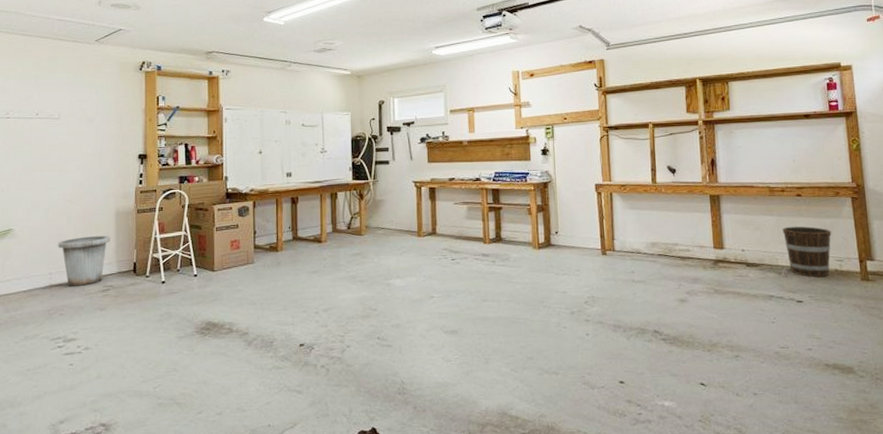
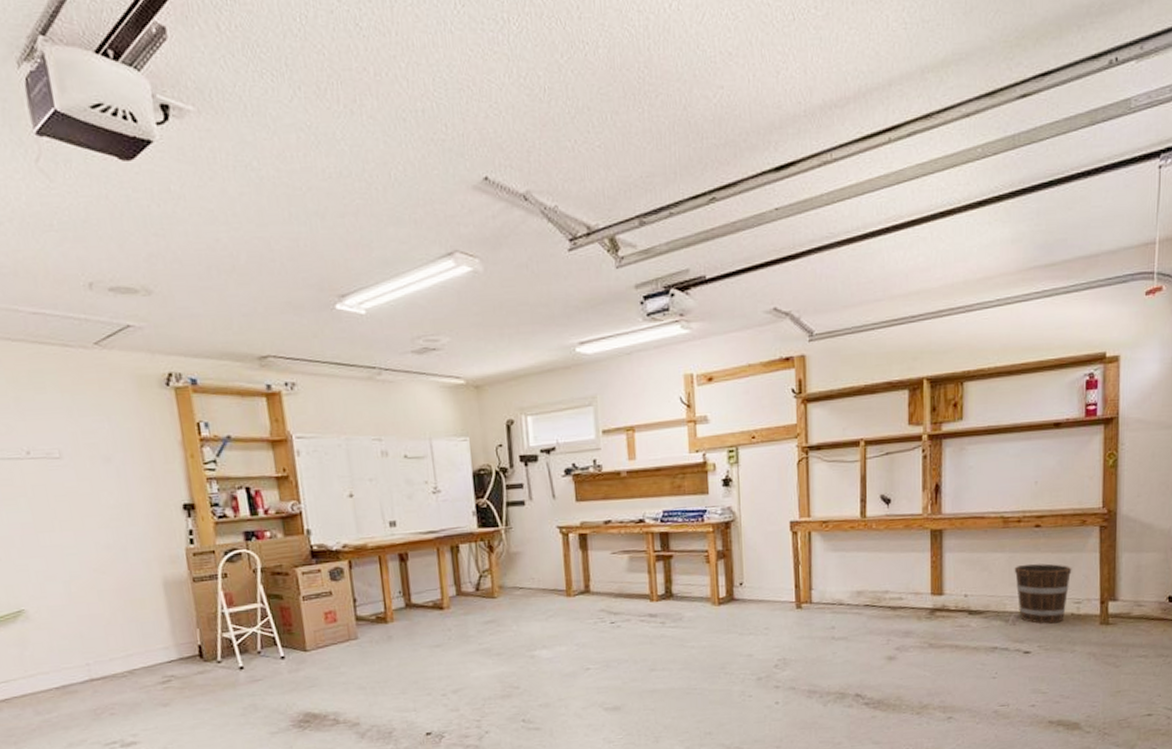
trash can: present [58,236,110,286] -> none [90,613,162,679]

